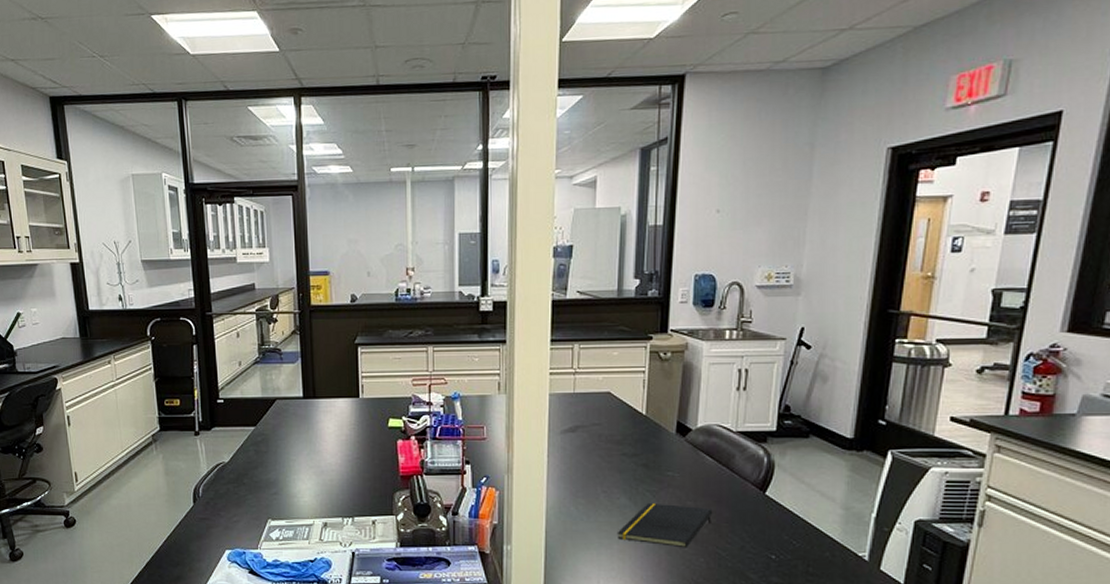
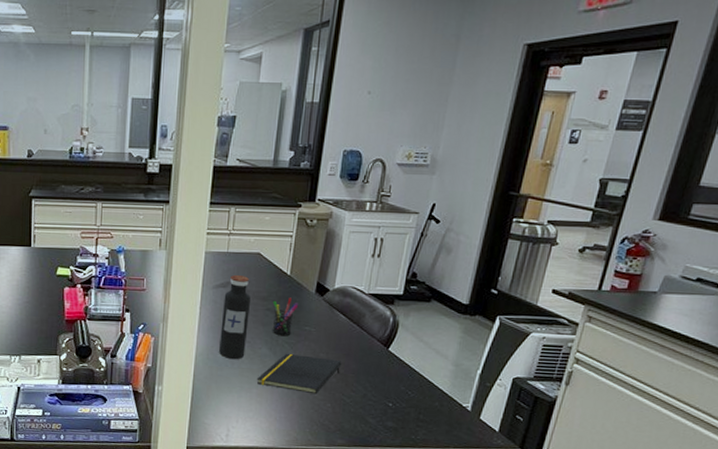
water bottle: none [572,417,604,513] -> present [219,274,252,360]
pen holder: none [628,440,658,484] -> present [272,297,299,337]

